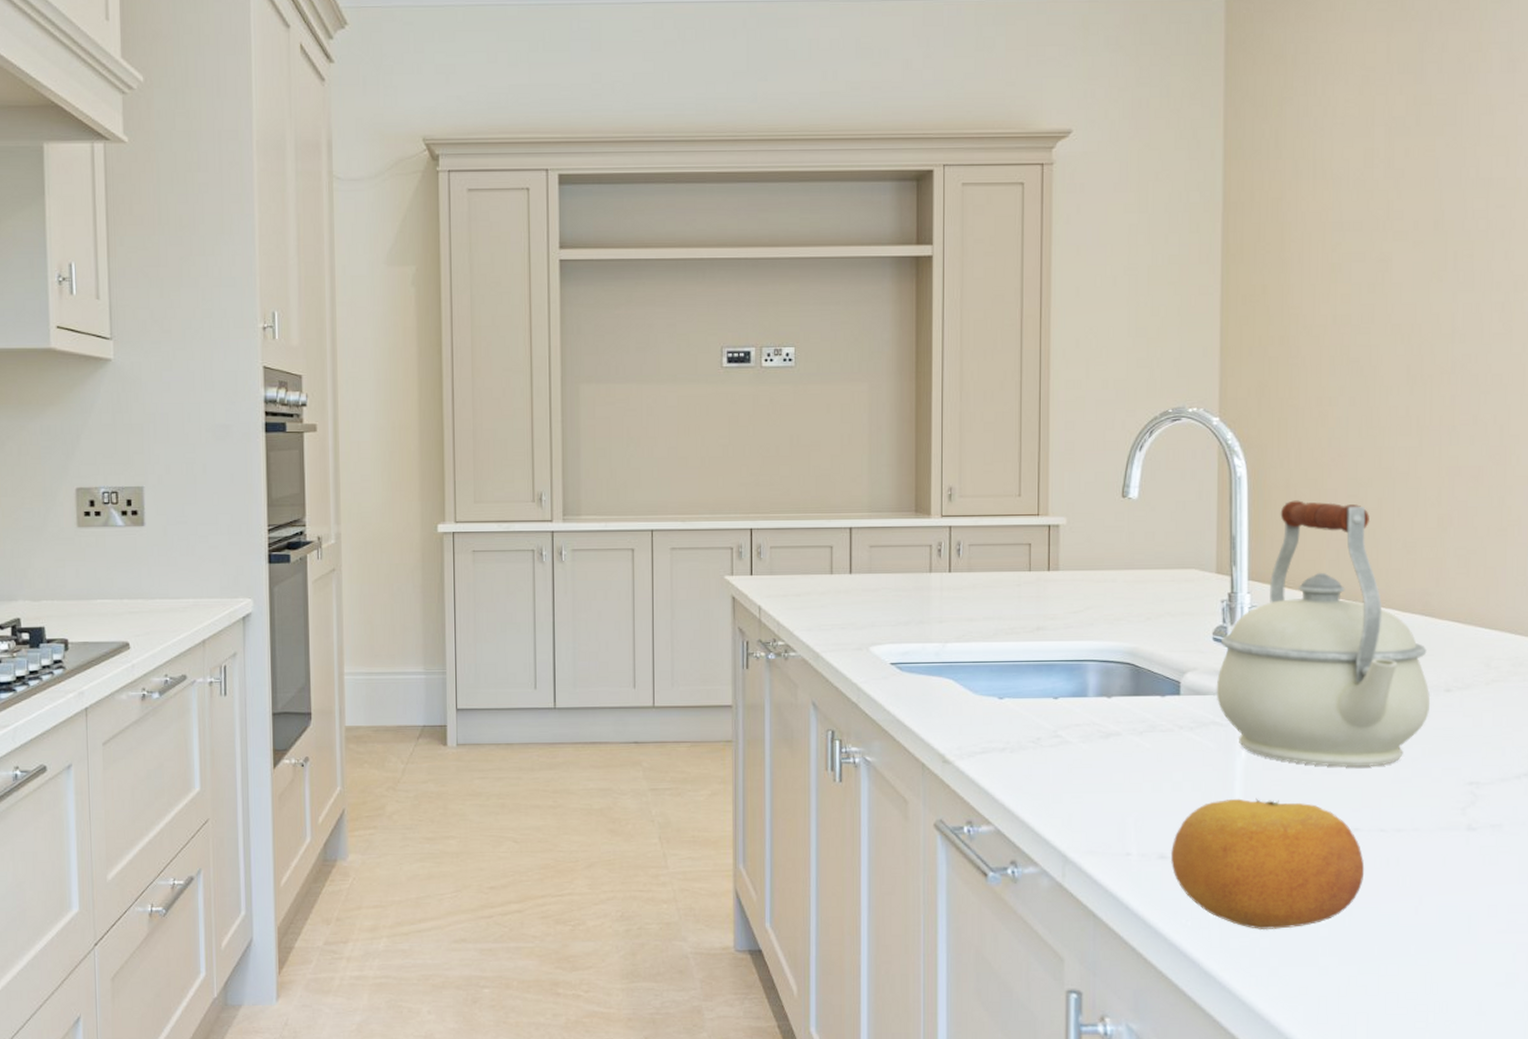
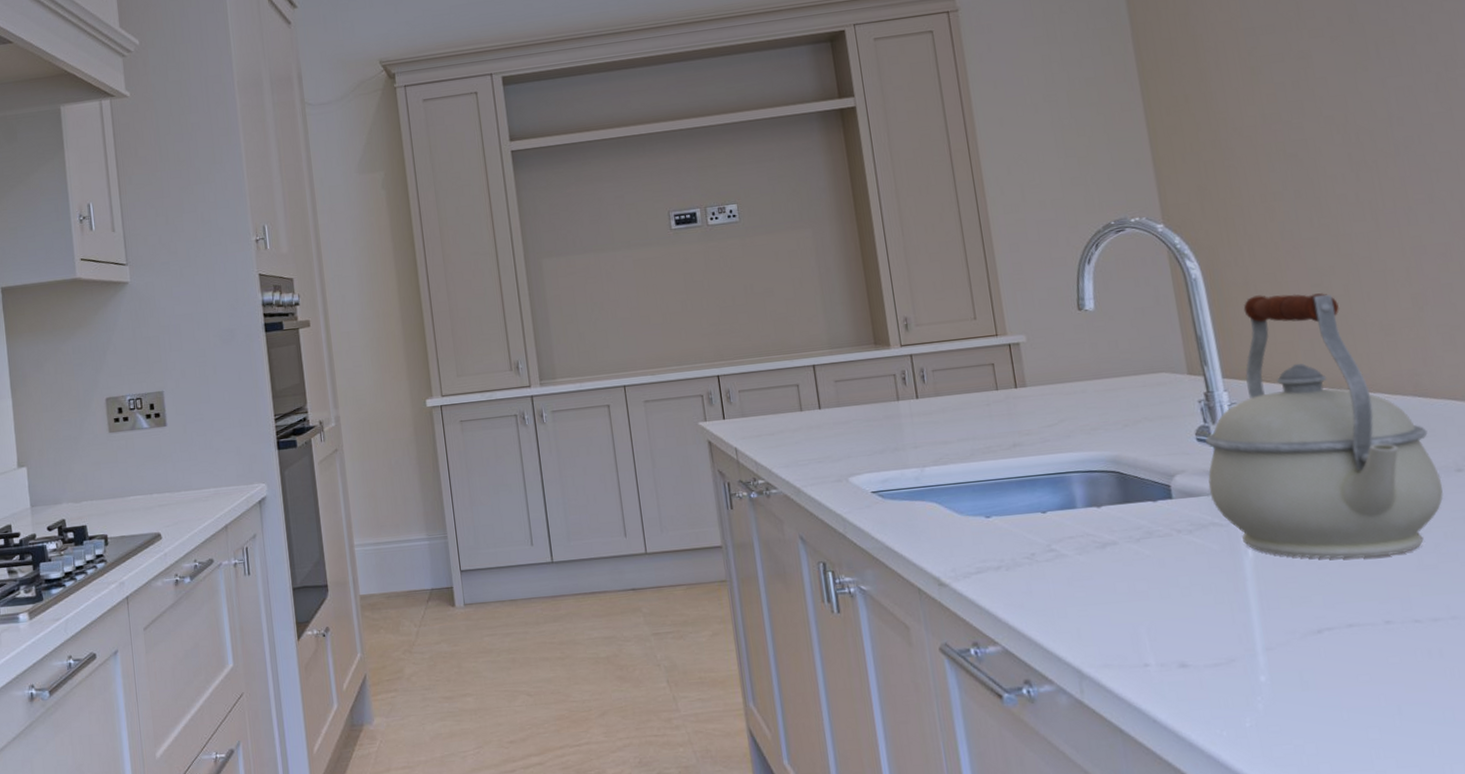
fruit: present [1170,798,1365,931] -> none [1191,597,1407,736]

